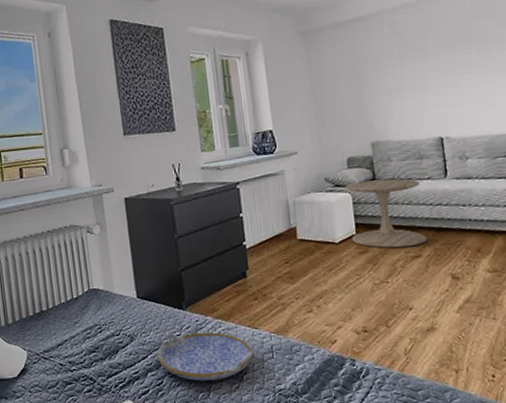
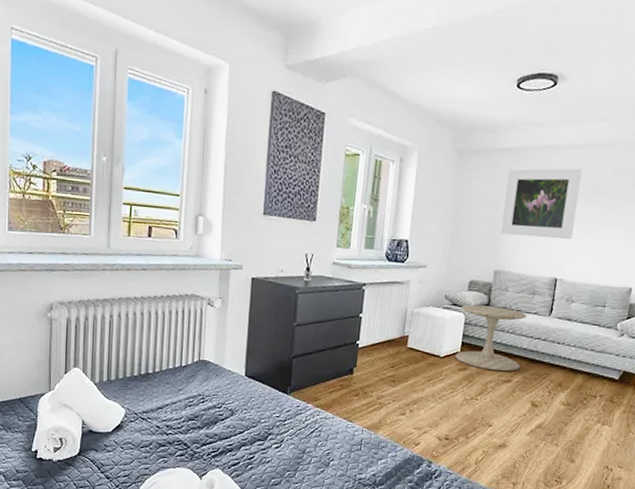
serving tray: present [157,332,253,381] -> none [253,413,344,463]
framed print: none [360,21,448,105] -> present [500,168,583,239]

